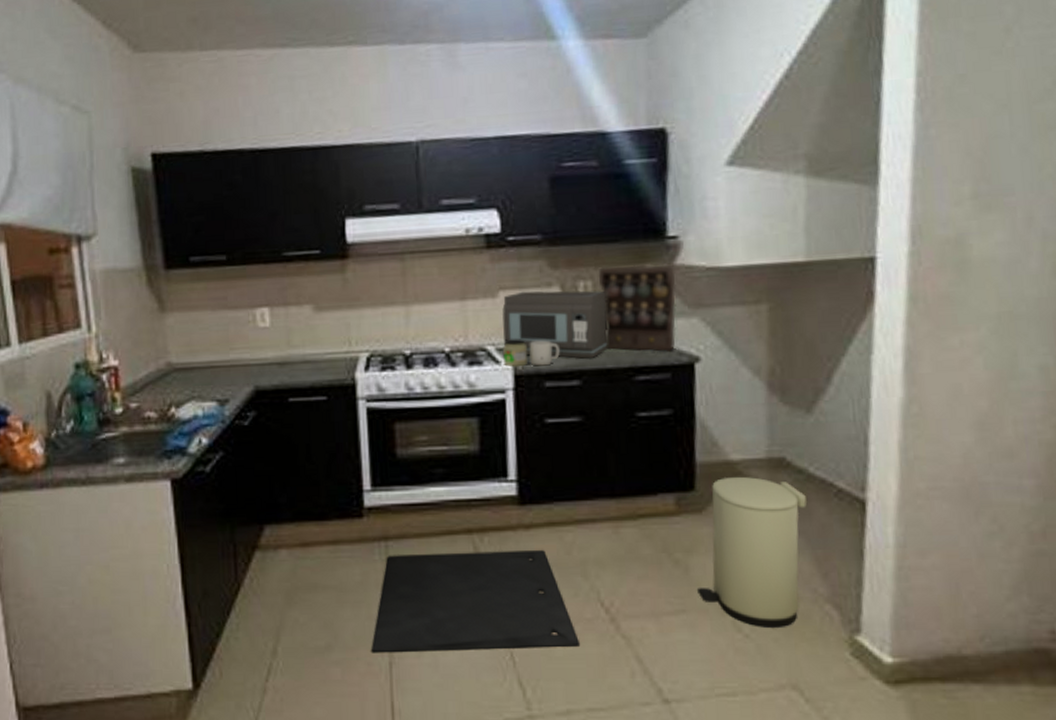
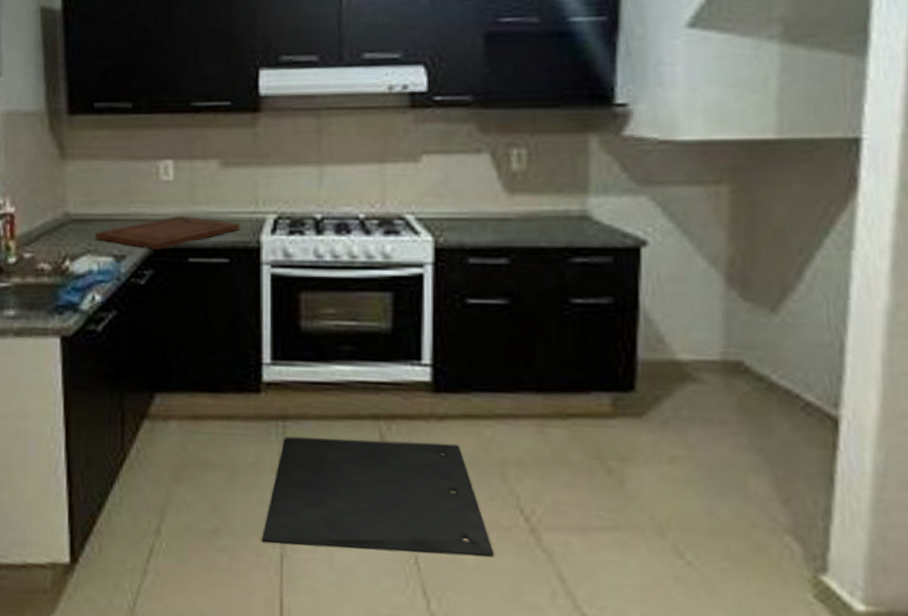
cutting board: none [198,358,336,392] -> present [95,215,240,250]
microwave: present [502,290,608,359] -> none [425,156,543,235]
jar: present [503,339,528,368] -> none [424,208,451,240]
mug: present [529,340,560,366] -> none [452,212,487,240]
spice rack: present [599,265,676,352] -> none [535,134,623,232]
pedal bin: present [697,476,807,627] -> none [633,378,767,557]

